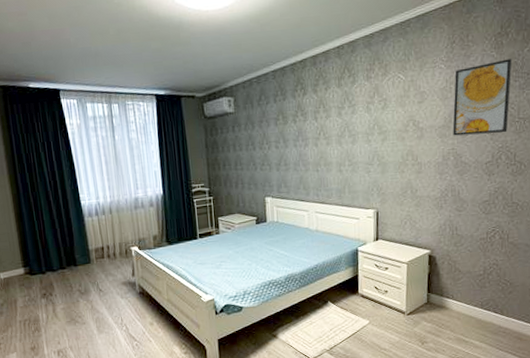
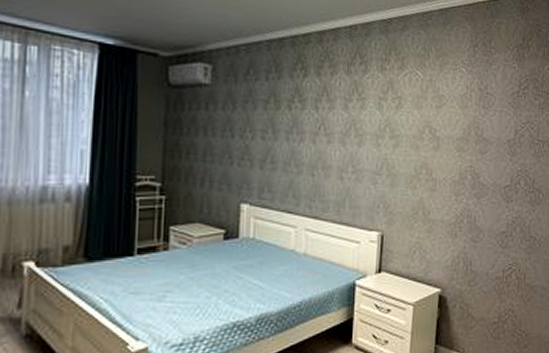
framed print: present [452,59,512,136] -> none [471,73,533,155]

